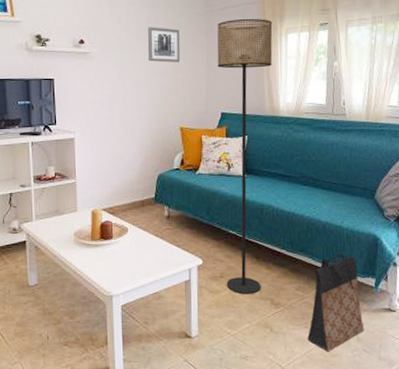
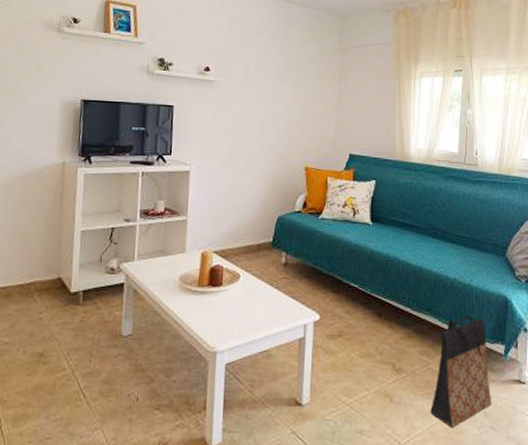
wall art: present [148,27,181,63] -> none [276,59,311,98]
floor lamp: present [217,19,273,294] -> none [344,59,407,357]

